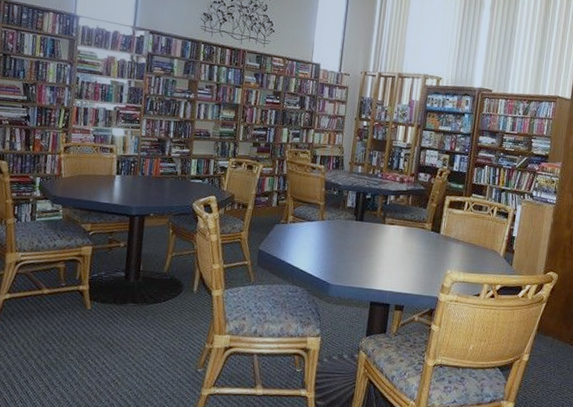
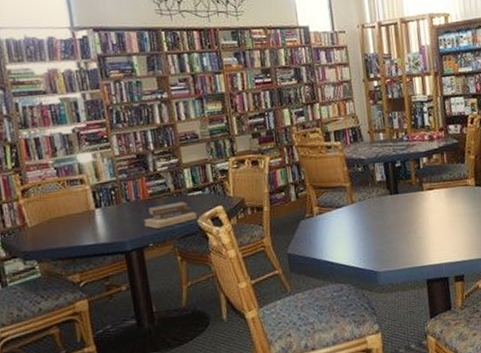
books: none [151,184,194,204] -> present [144,201,198,229]

